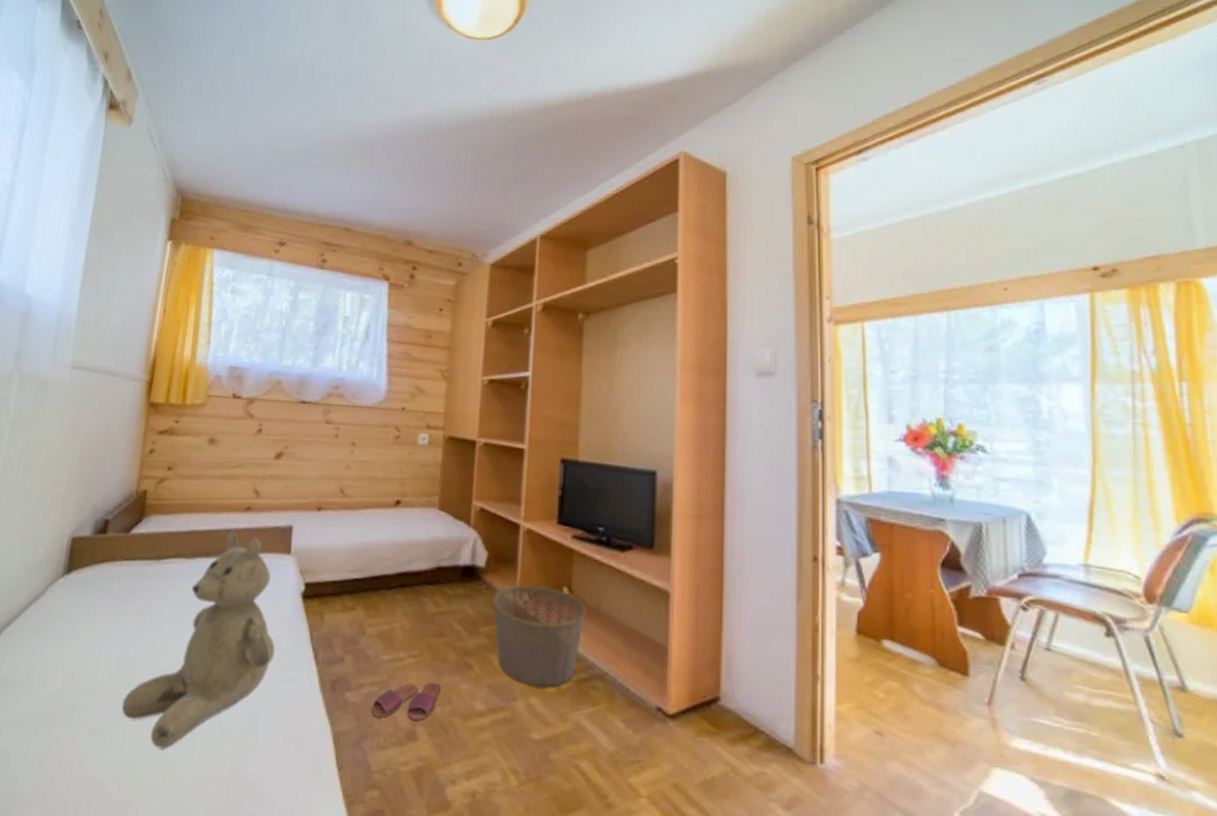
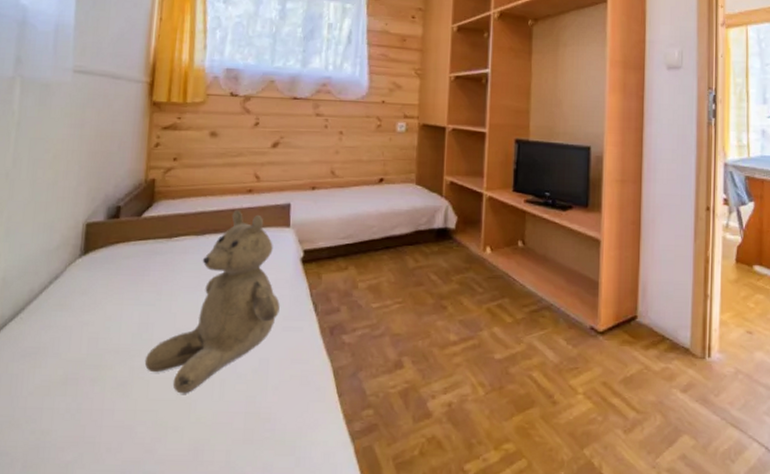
slippers: present [372,682,441,721] -> none [365,322,421,353]
basket: present [492,584,587,688] -> none [462,240,537,319]

